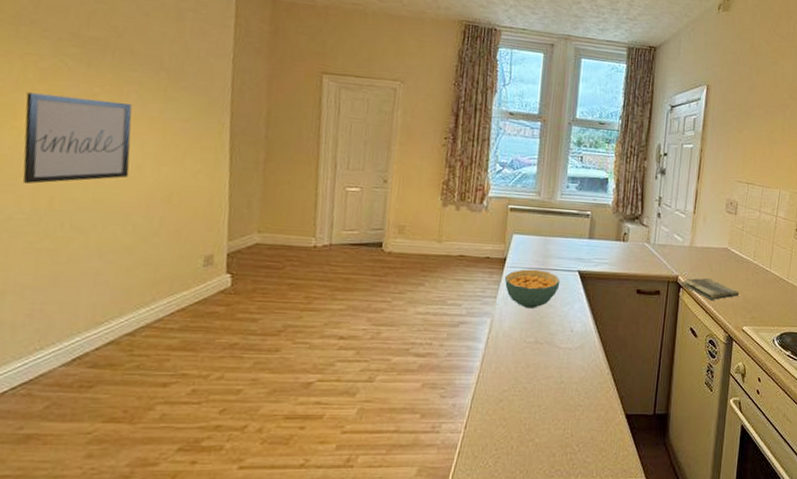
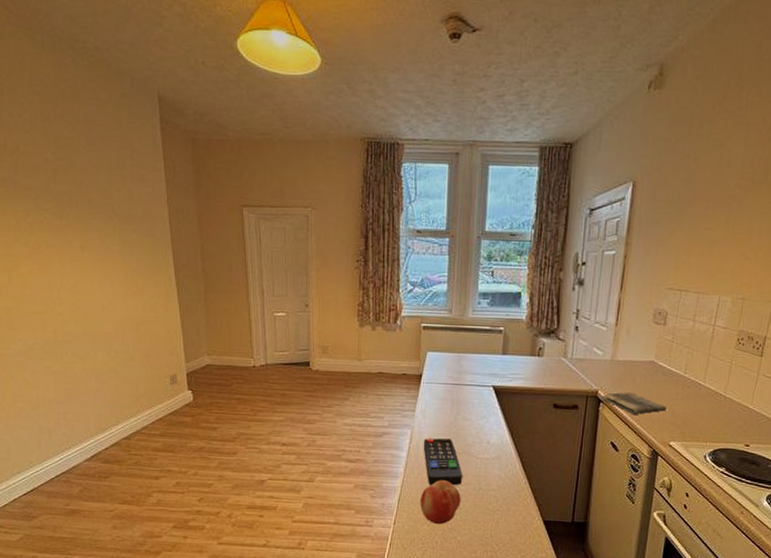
wall art: present [22,92,132,185] -> none [23,245,105,321]
fruit: none [496,374,541,426] -> present [420,480,461,525]
remote control: none [503,327,544,380] -> present [423,438,462,485]
cereal bowl: present [504,269,561,309] -> none [421,384,475,422]

